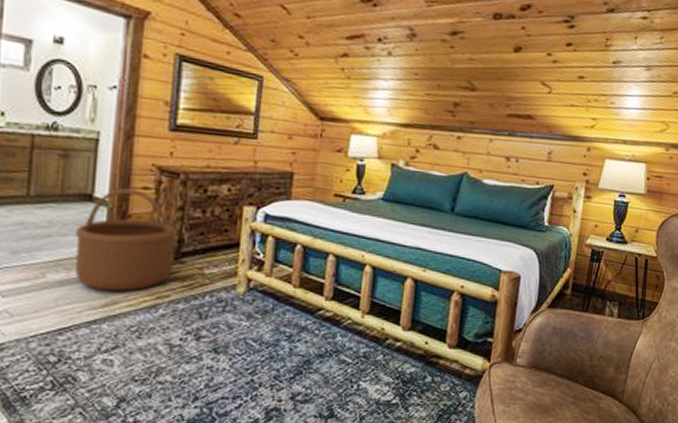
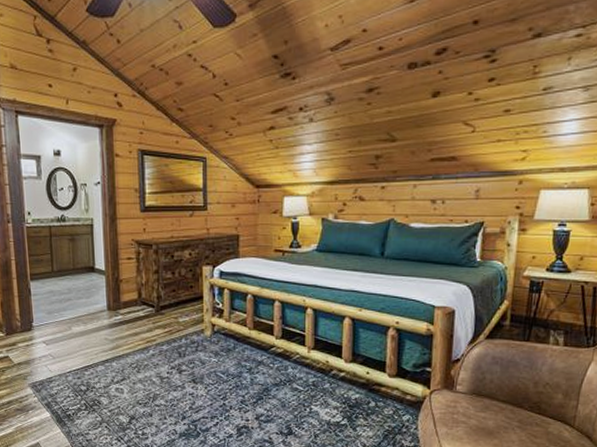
basket: present [74,188,179,292] -> none [86,260,157,338]

